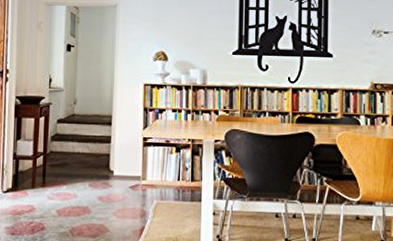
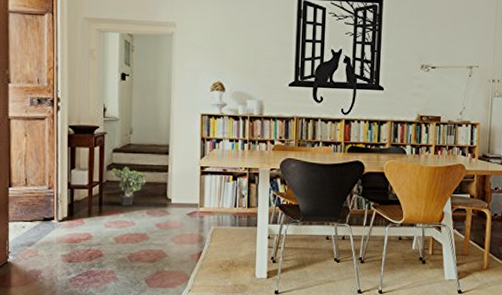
potted plant: none [54,137,89,178] -> present [110,166,146,206]

